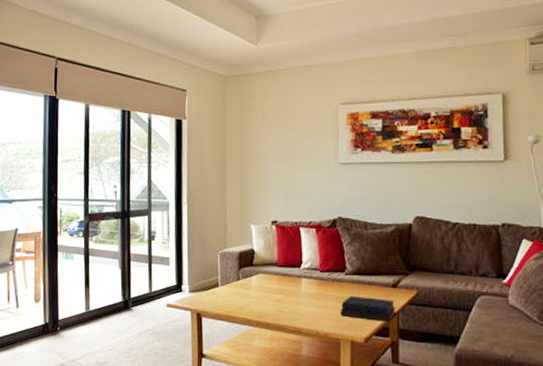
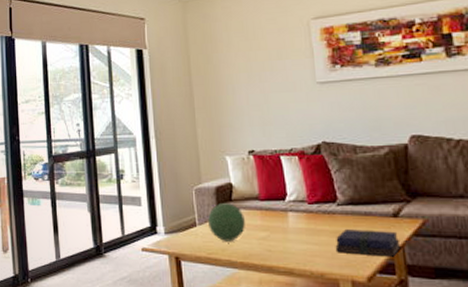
decorative orb: none [230,267,263,302] -> present [208,203,245,241]

